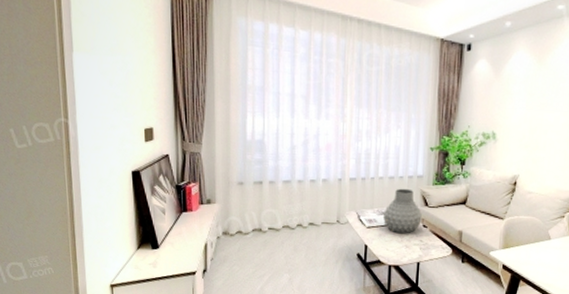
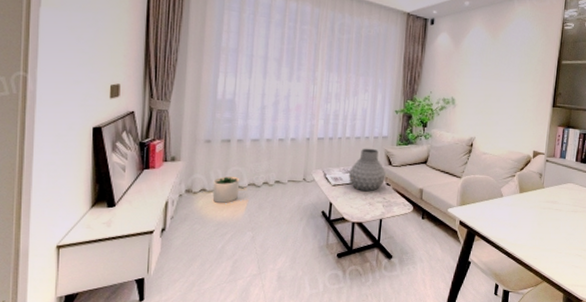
planter: none [248,218,274,246] -> present [212,176,240,204]

